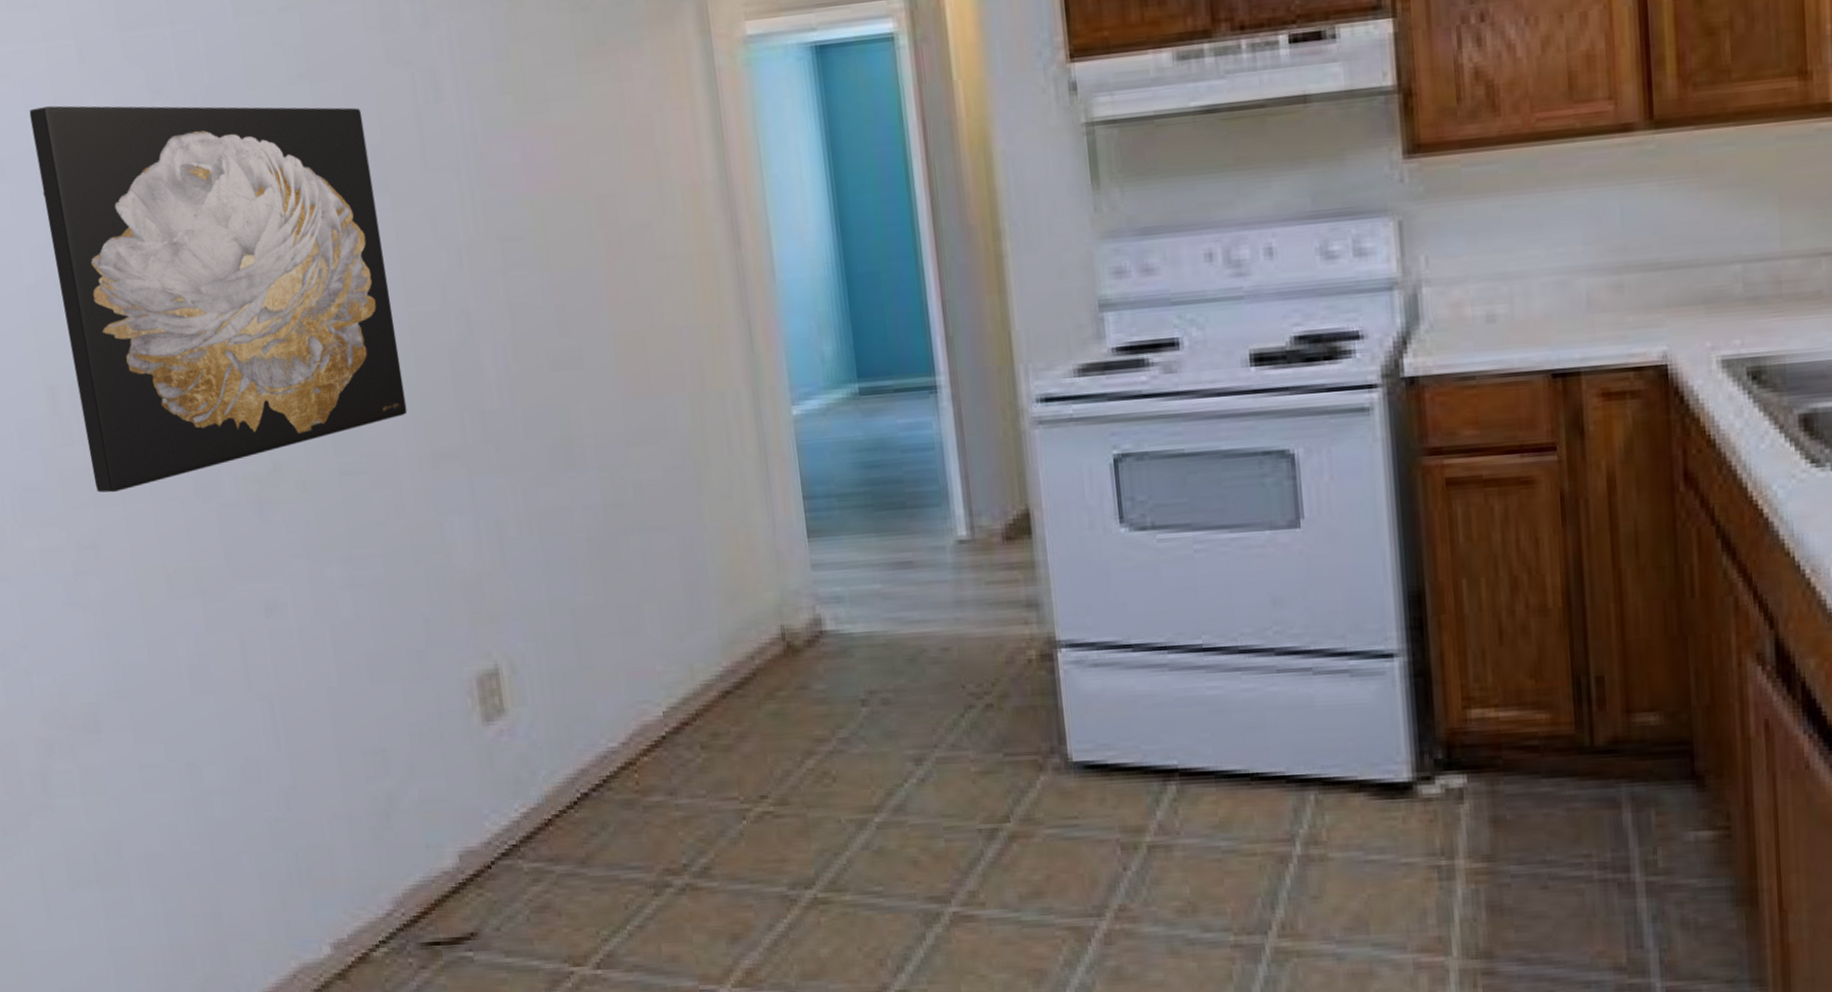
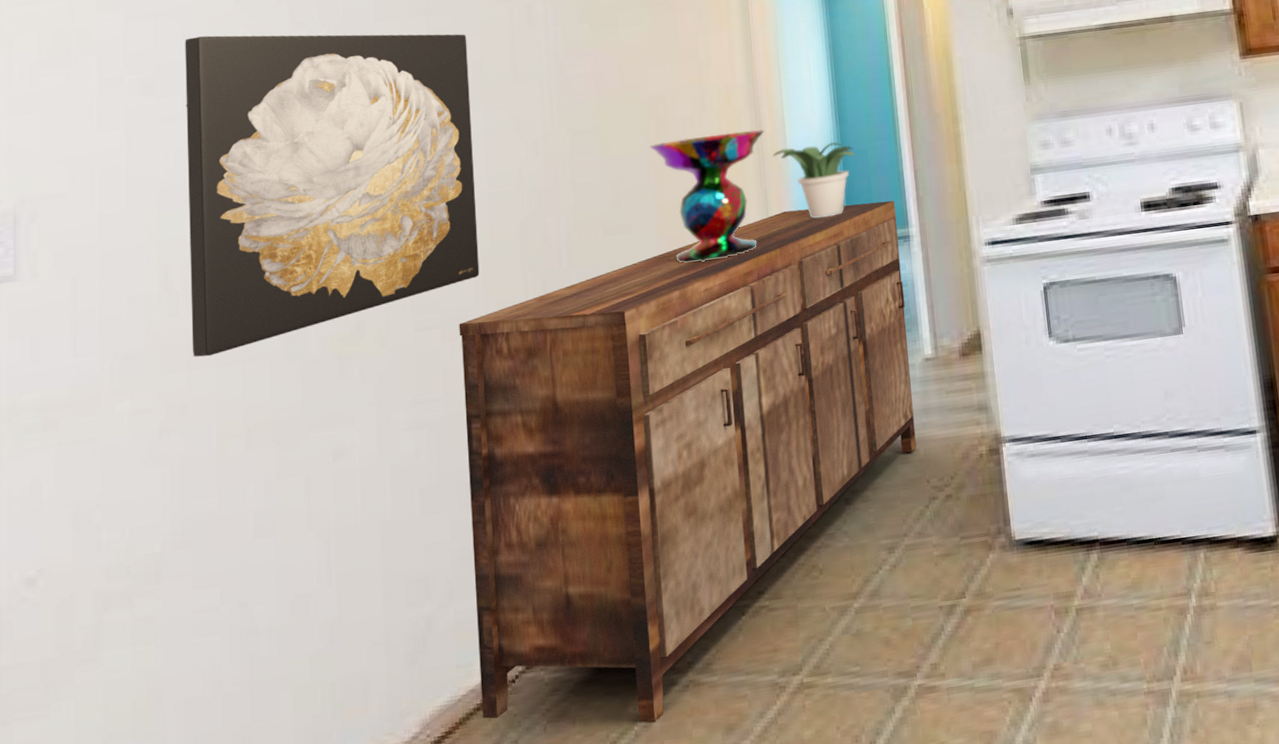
sideboard: none [389,339,949,924] -> present [459,200,917,723]
decorative bowl: none [599,242,746,409] -> present [649,129,765,263]
potted plant: none [756,260,863,358] -> present [773,142,855,218]

